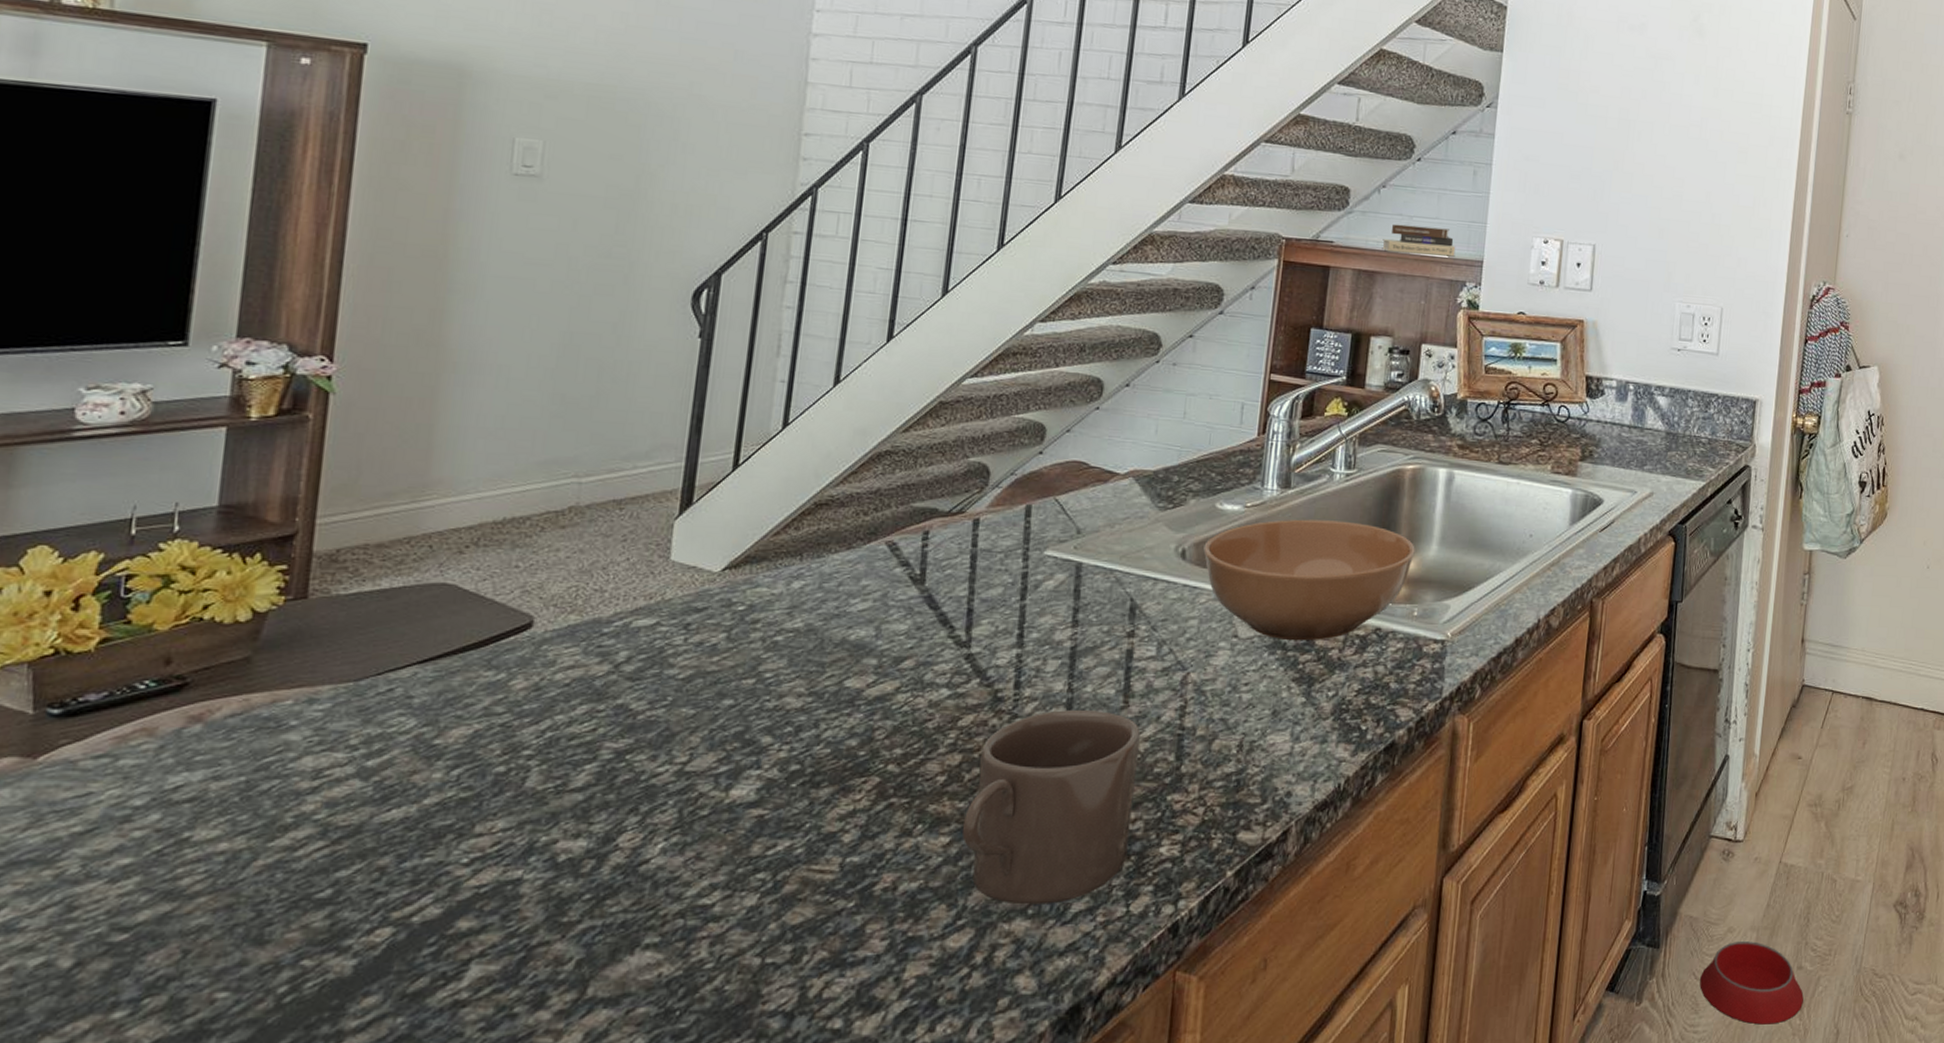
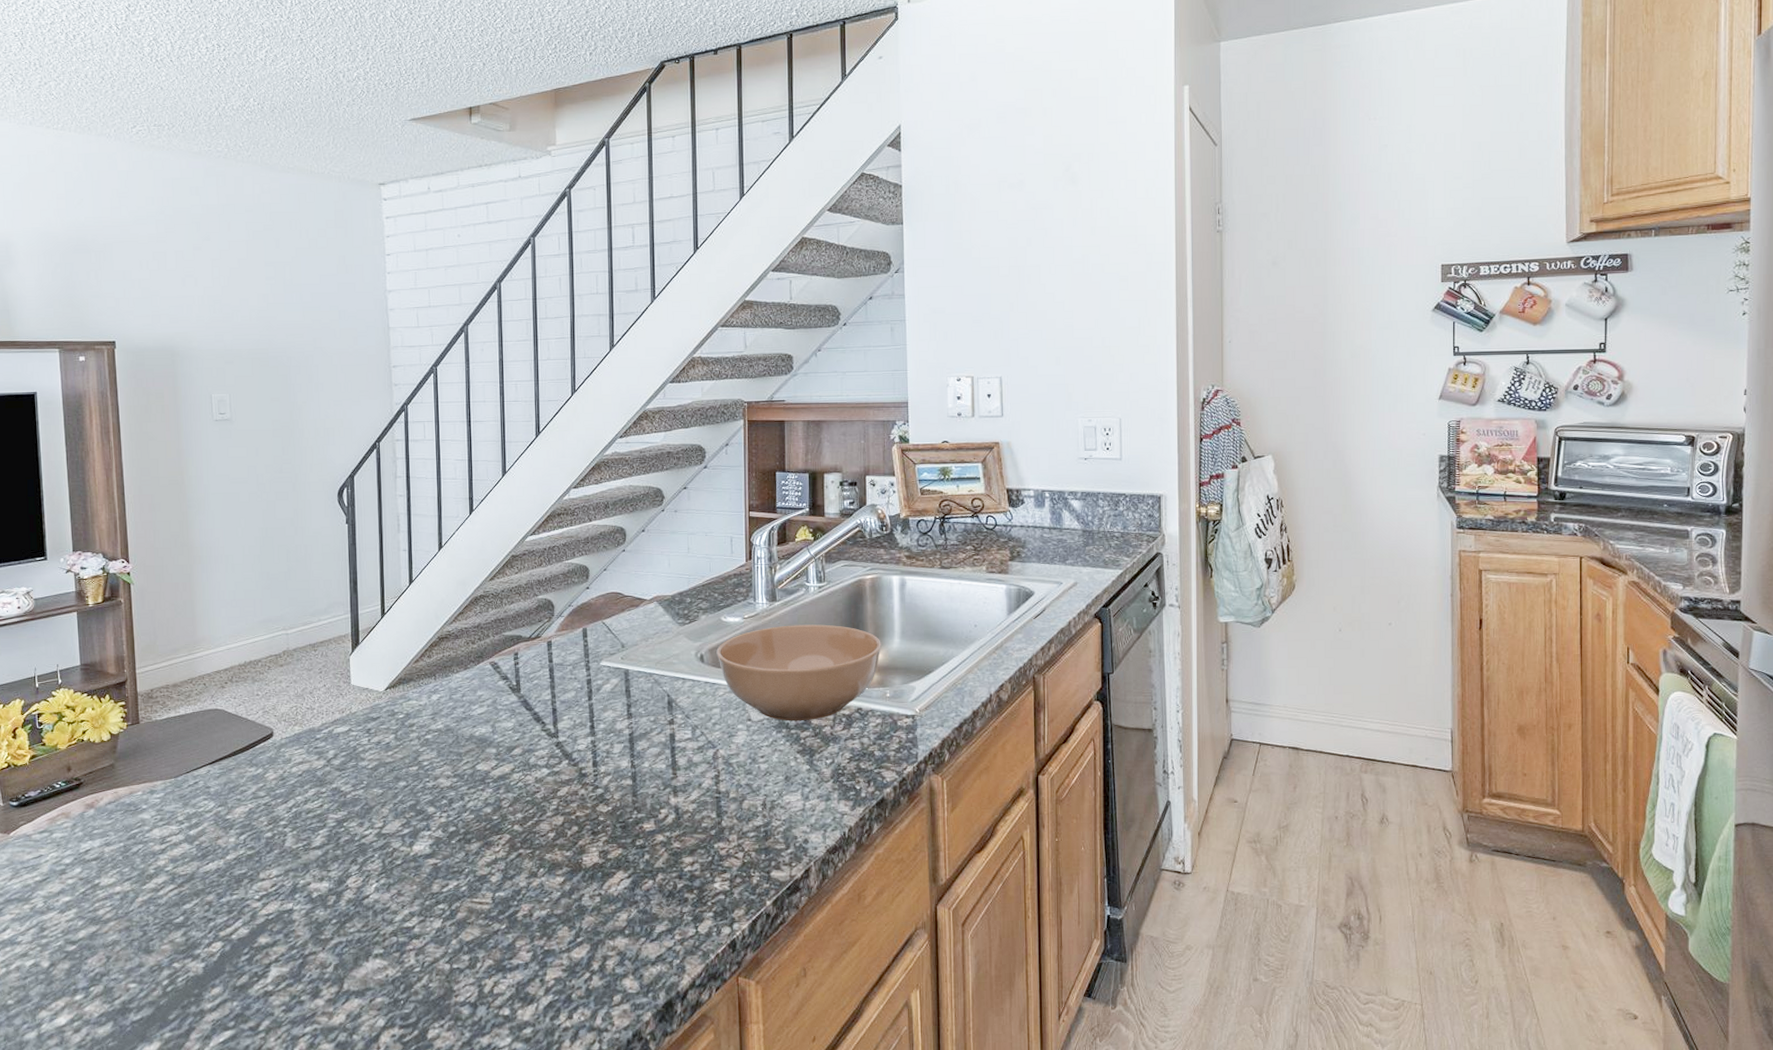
mug: present [961,709,1141,905] -> none [571,780,691,927]
books: present [1382,224,1456,257] -> none [824,379,884,404]
pet bowl: present [1700,941,1804,1025] -> none [1166,957,1262,1027]

